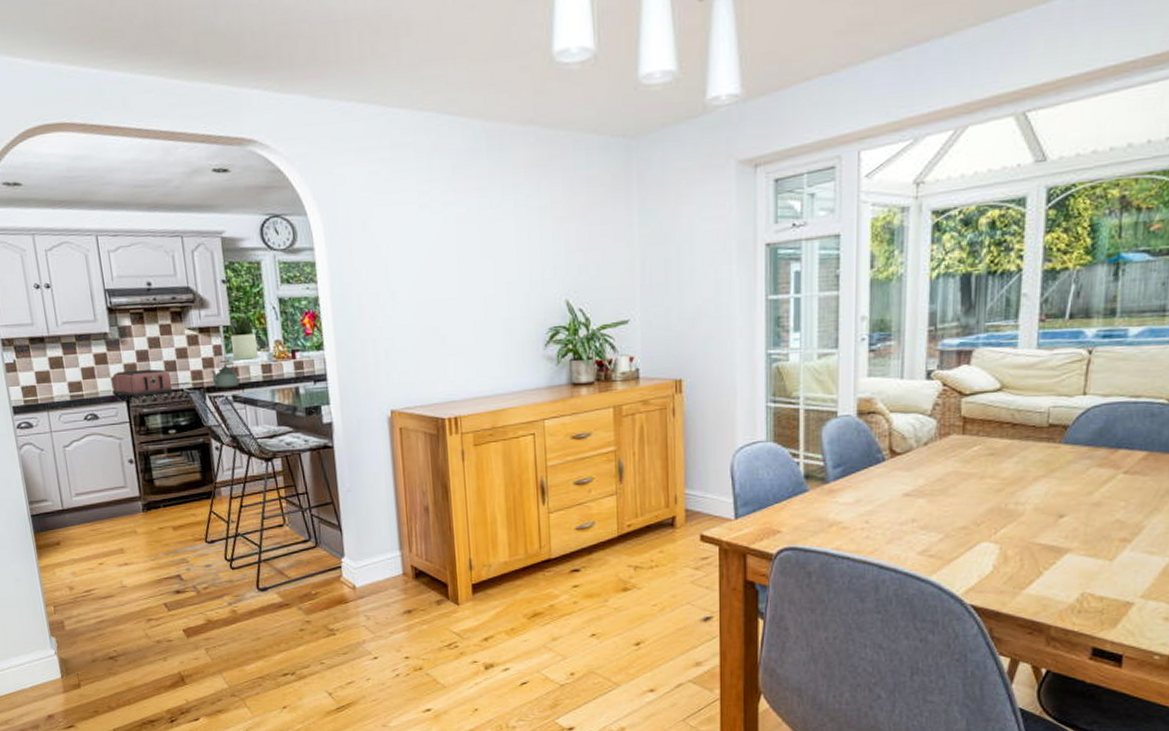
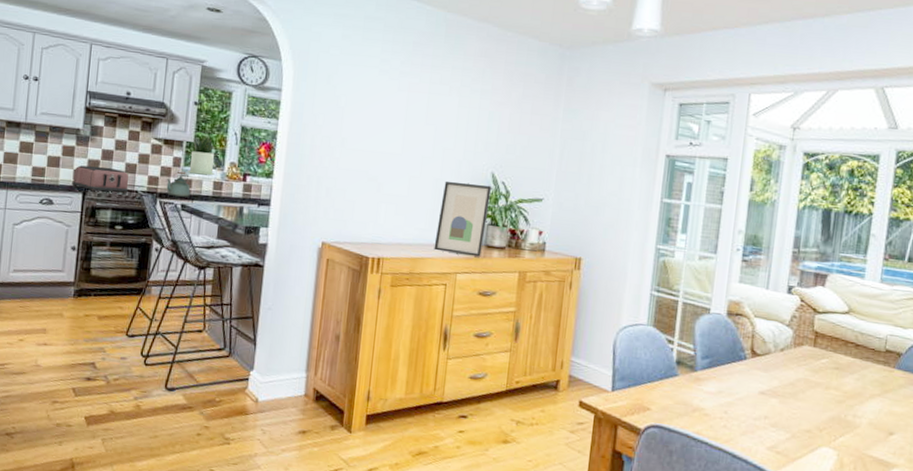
picture frame: none [514,315,569,399] -> present [434,180,492,257]

